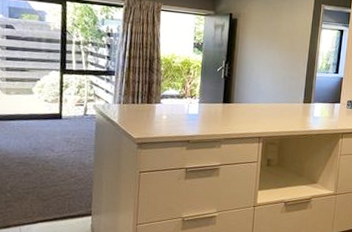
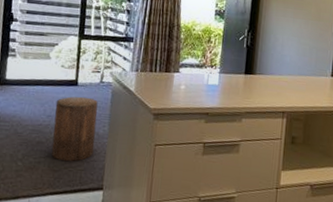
stool: none [39,129,83,191] -> present [51,96,98,162]

